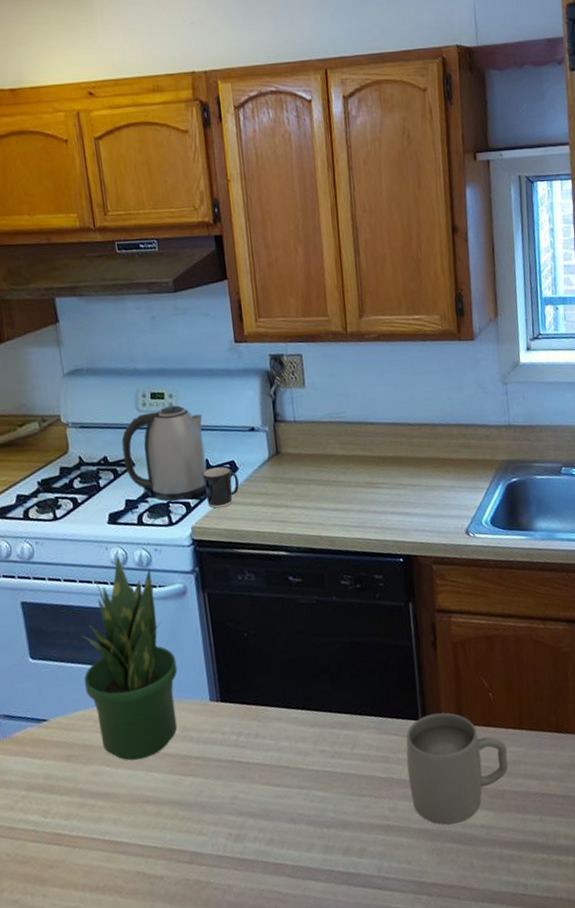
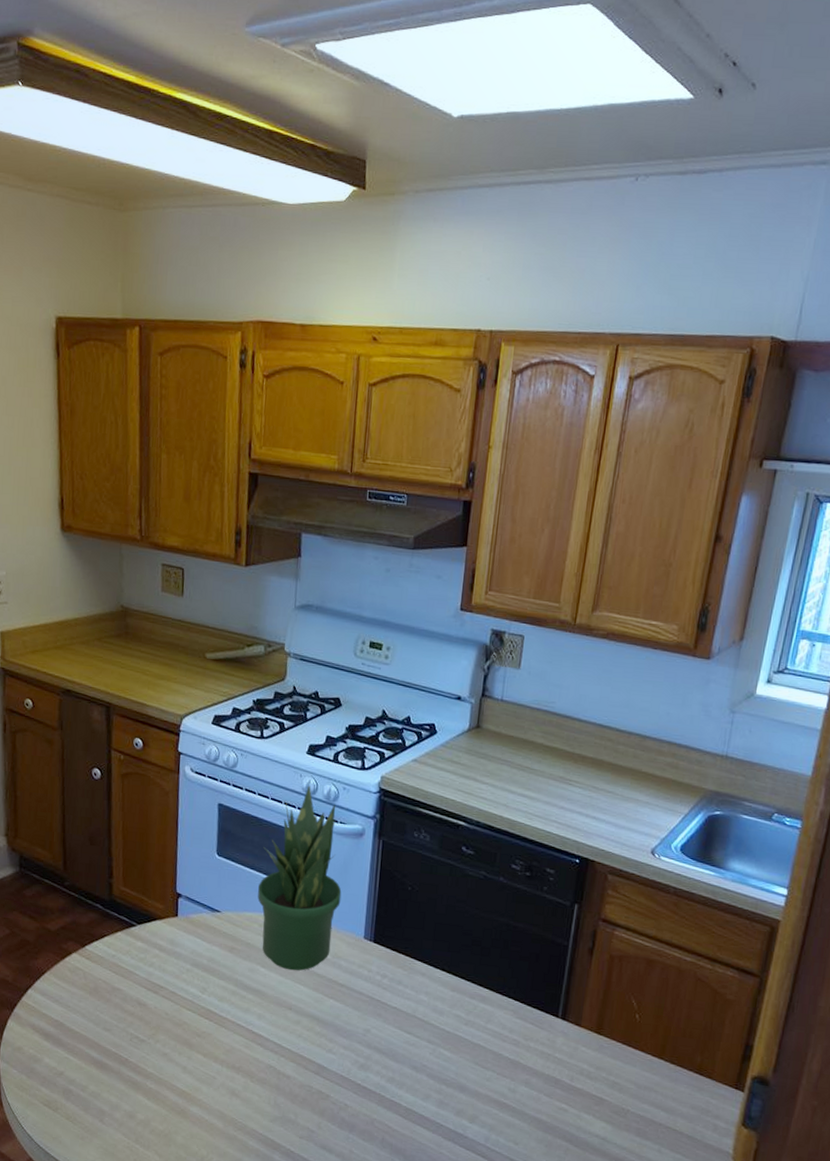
kettle: present [121,405,207,502] -> none [332,657,414,750]
mug: present [201,466,239,509] -> none [400,725,435,766]
mug: present [406,712,509,825] -> none [533,1015,641,1125]

